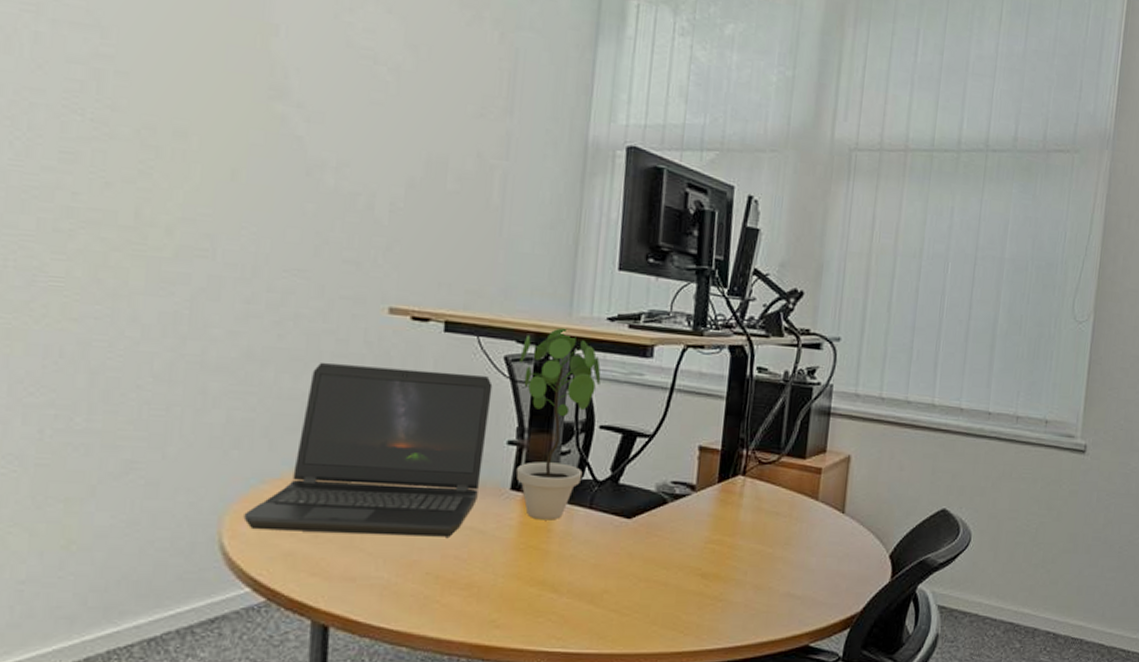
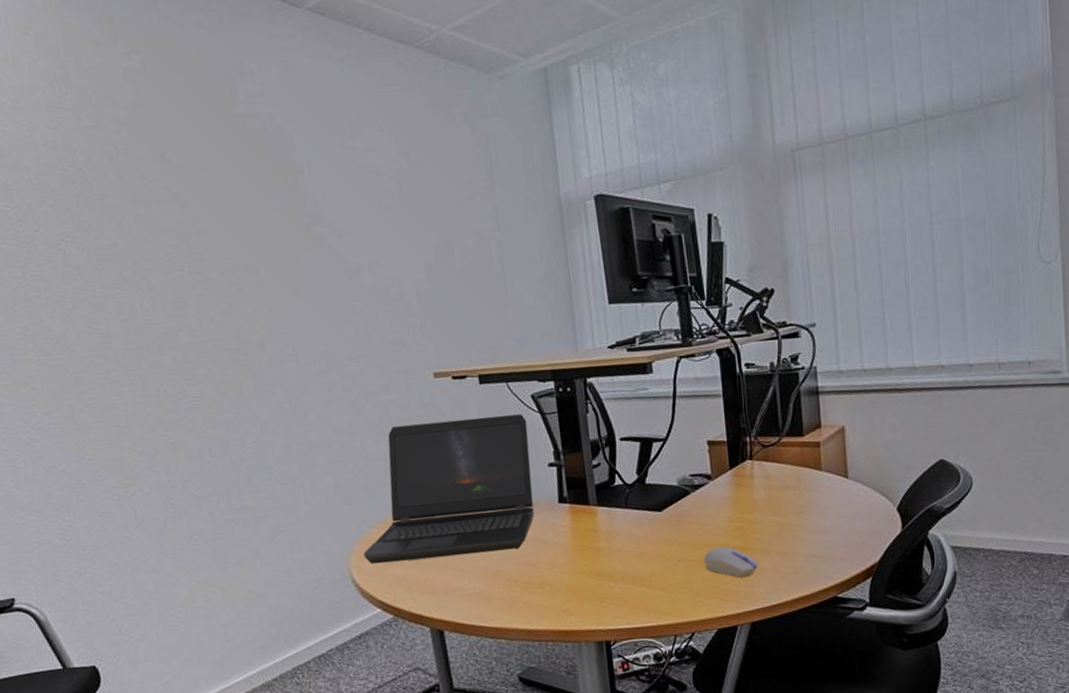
potted plant: present [516,328,601,520] -> none [543,362,614,524]
computer mouse: none [668,570,730,608] -> present [703,546,759,577]

